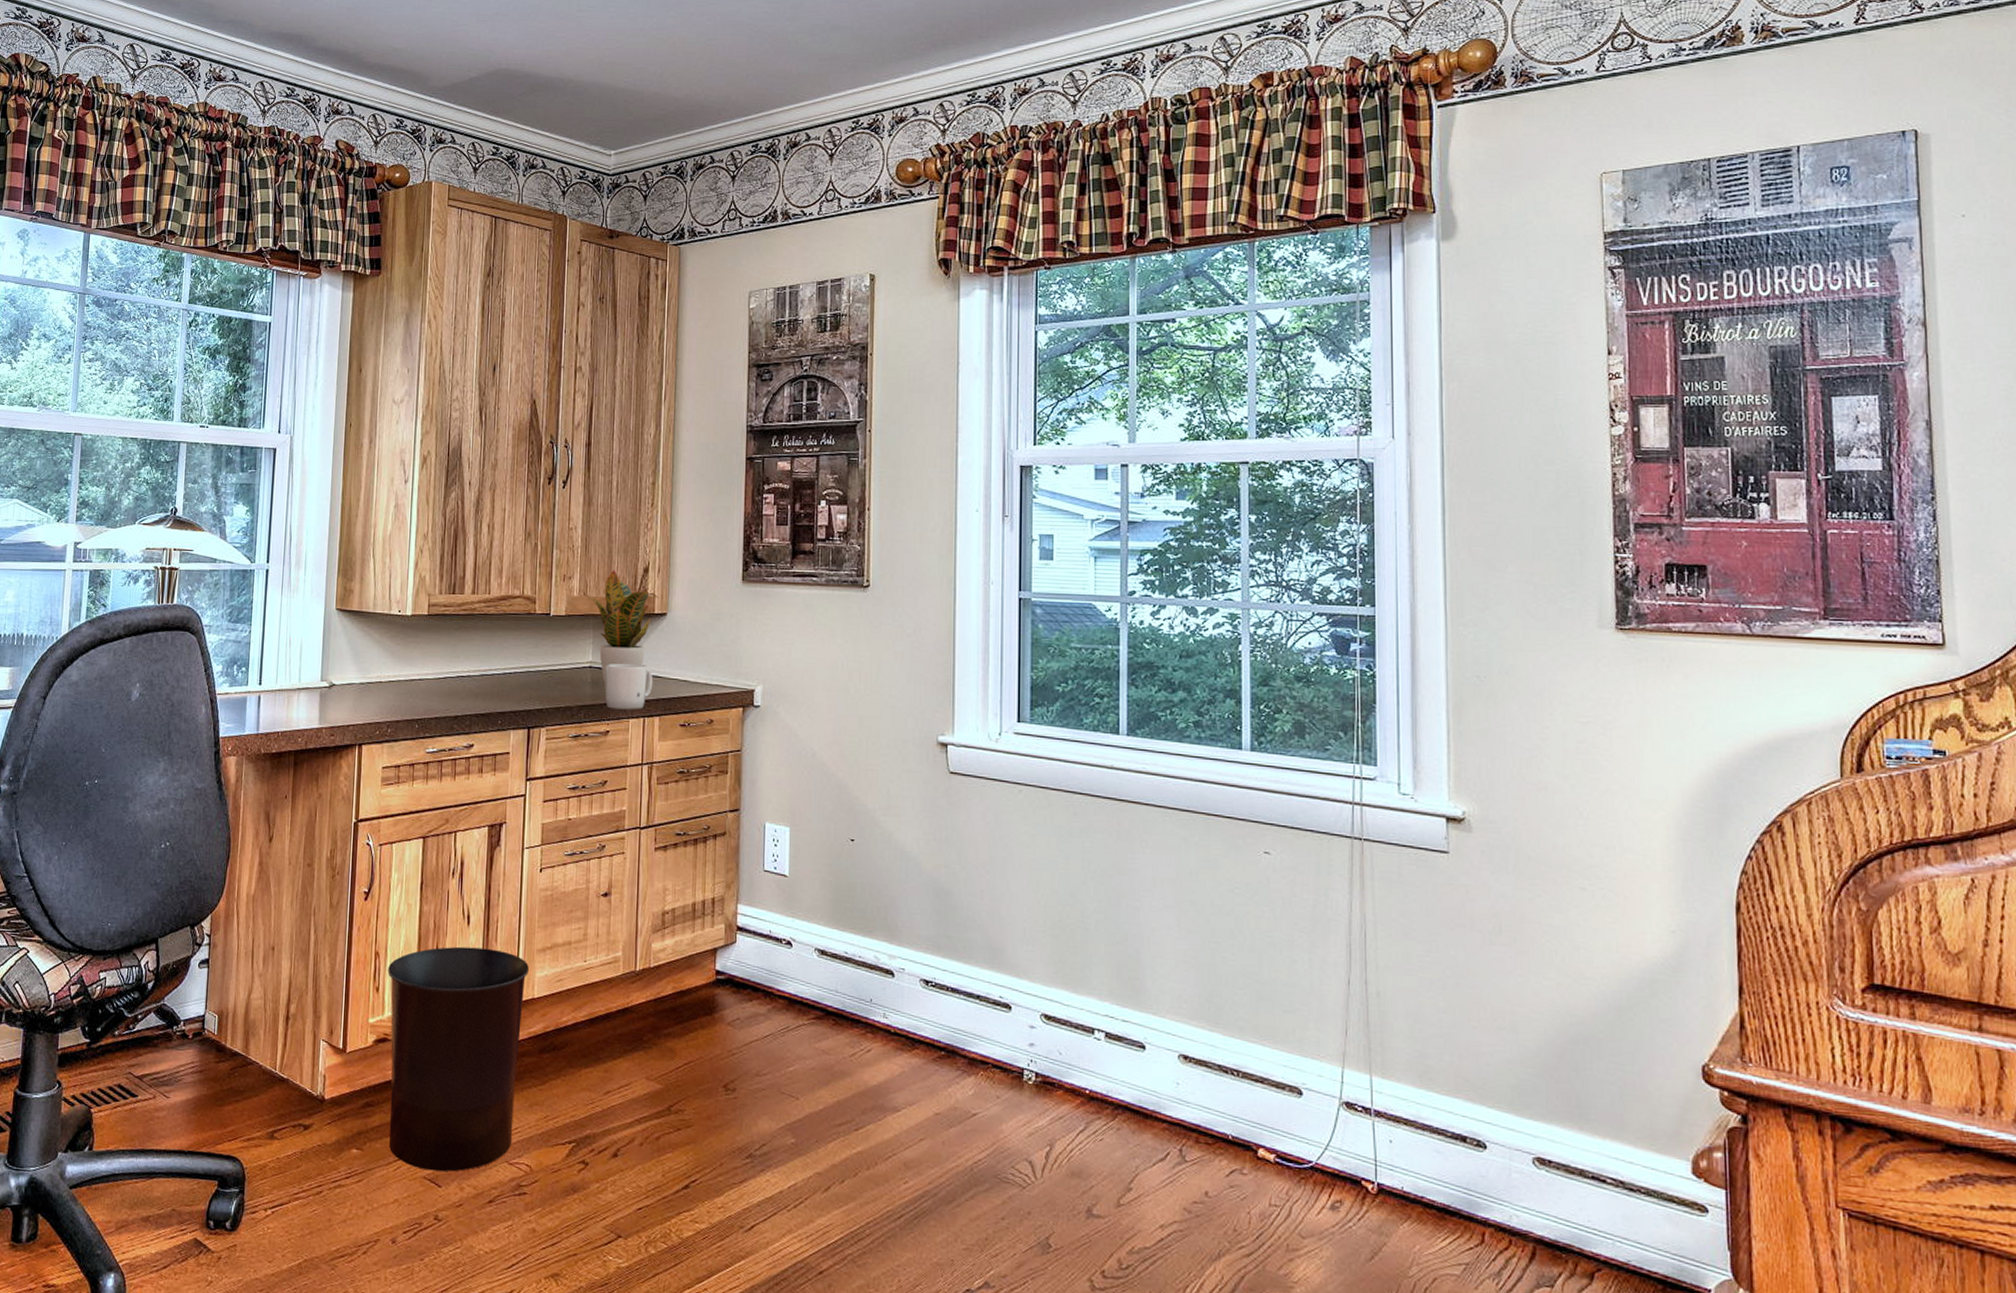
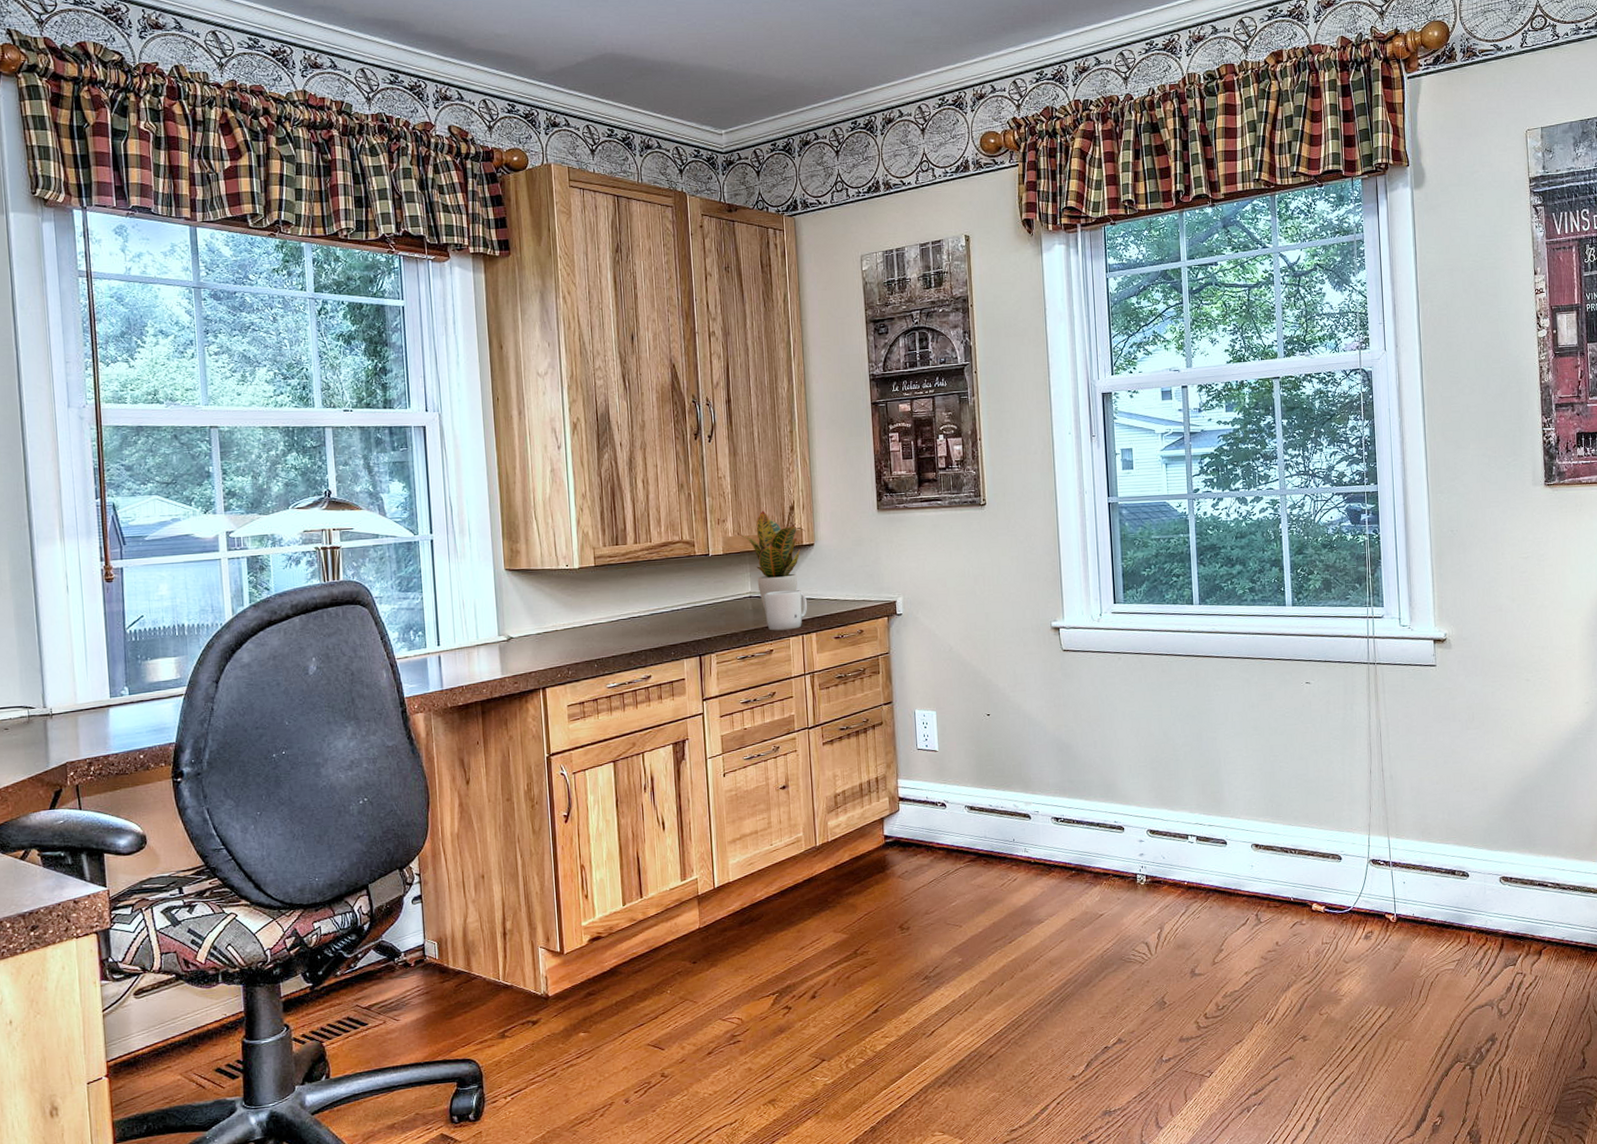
waste bin: present [388,946,530,1172] -> none [594,847,723,1038]

